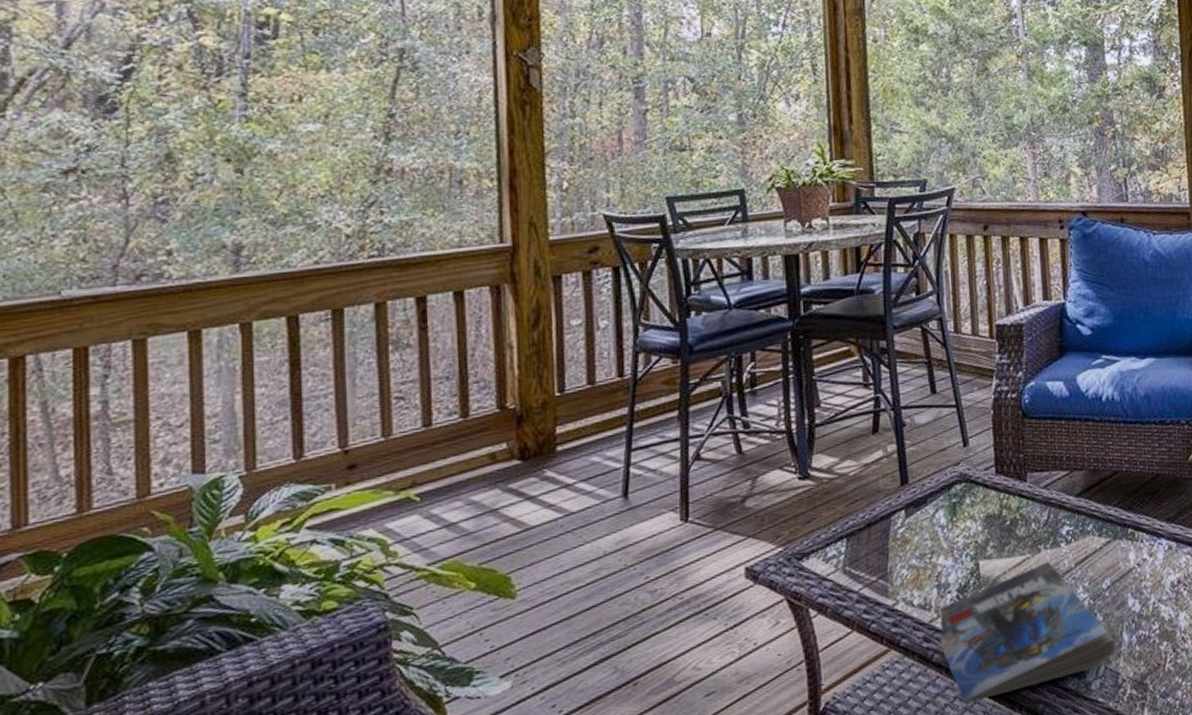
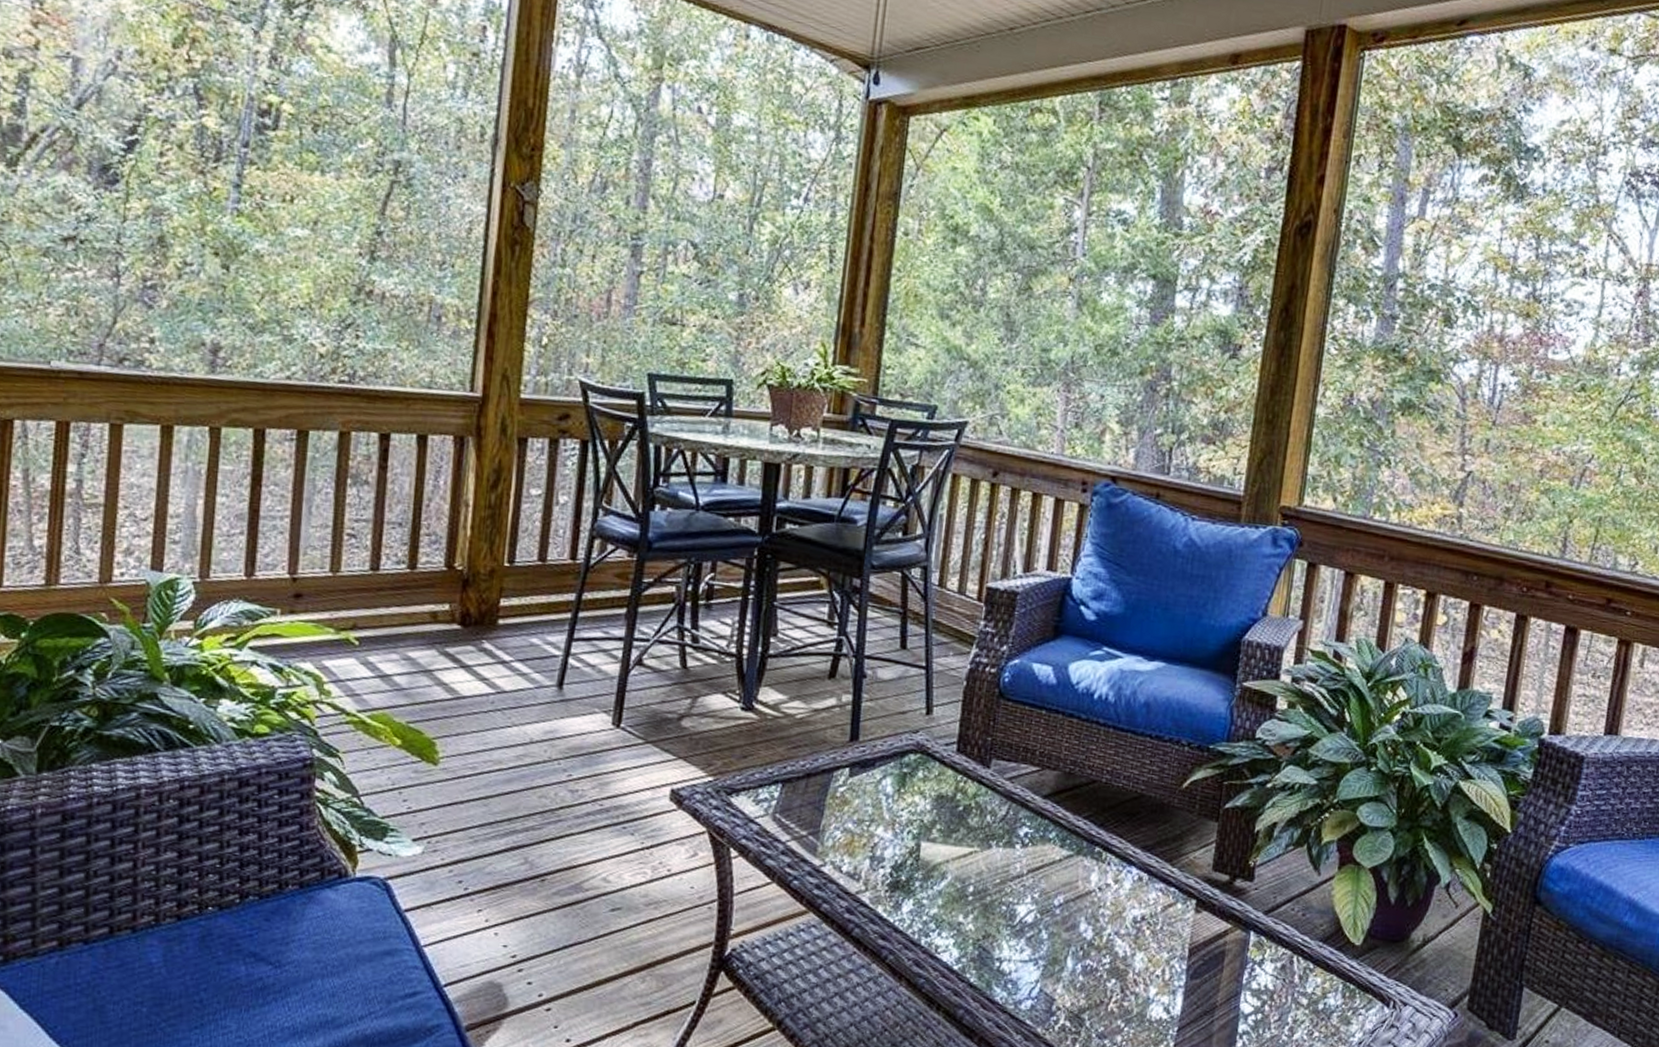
magazine: present [939,561,1117,705] -> none [863,860,1059,990]

